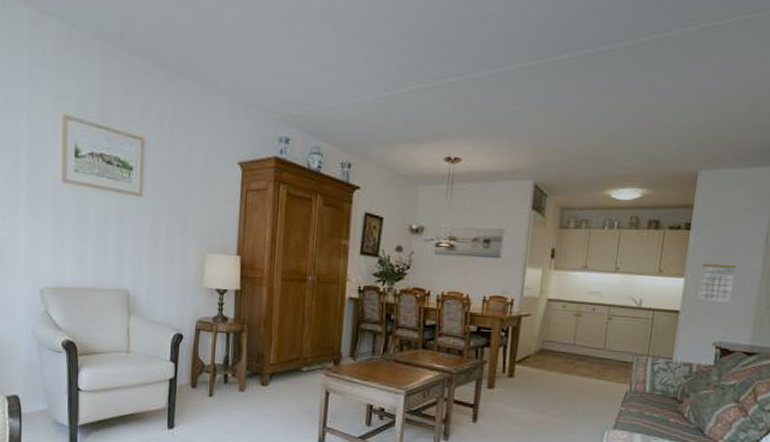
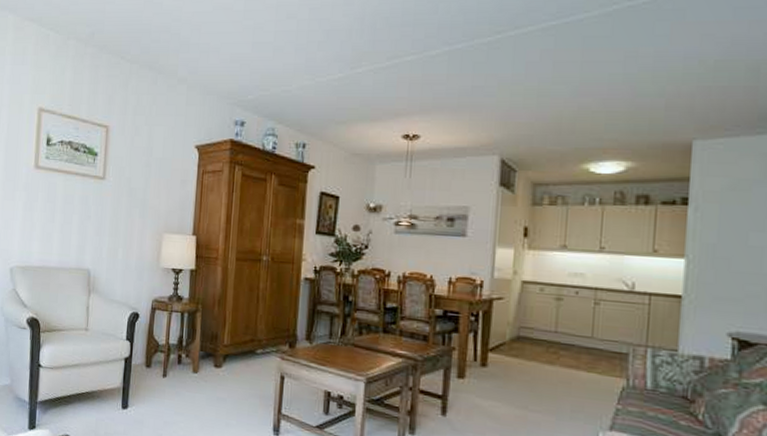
calendar: present [698,263,737,303] -> none [704,241,750,287]

